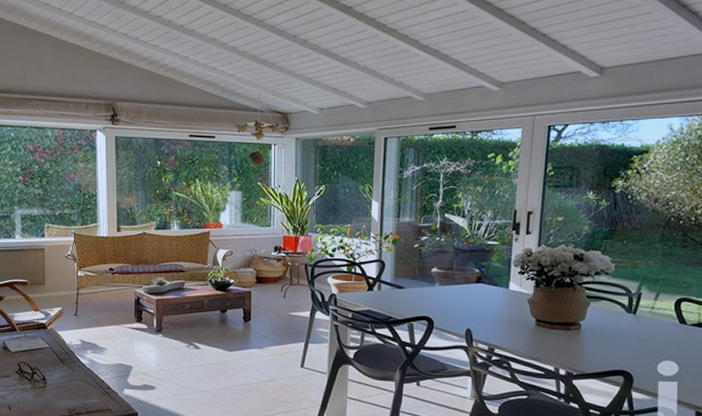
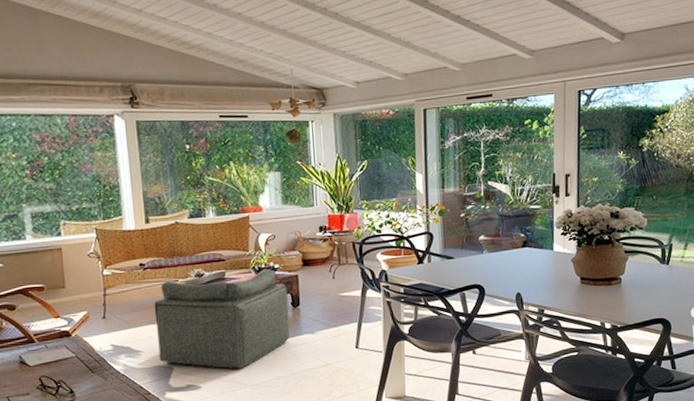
armchair: none [119,282,240,375] -> present [154,268,290,369]

